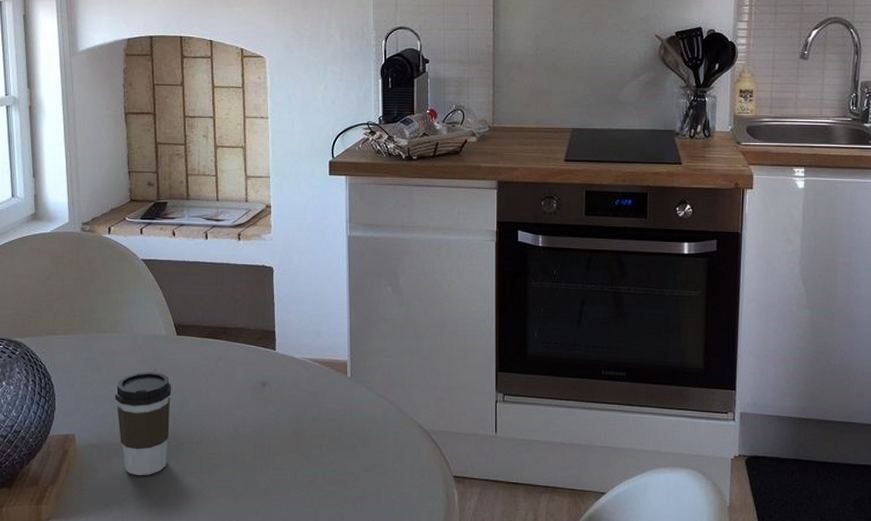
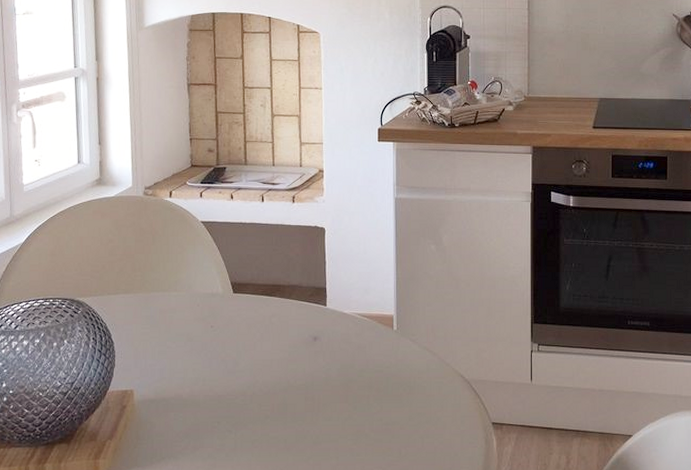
coffee cup: present [114,372,172,476] -> none [172,329,228,429]

